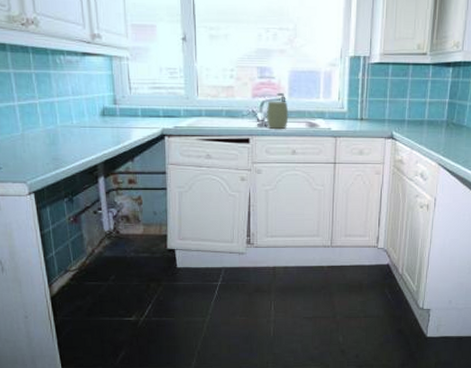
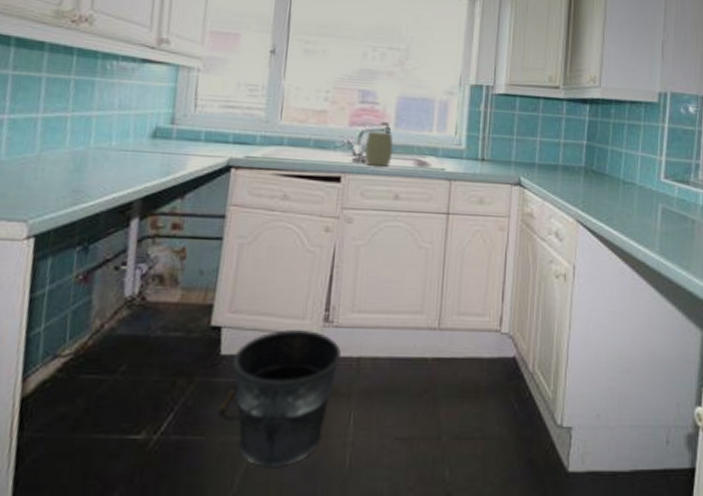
bucket: none [180,250,261,335] -> present [217,330,341,466]

